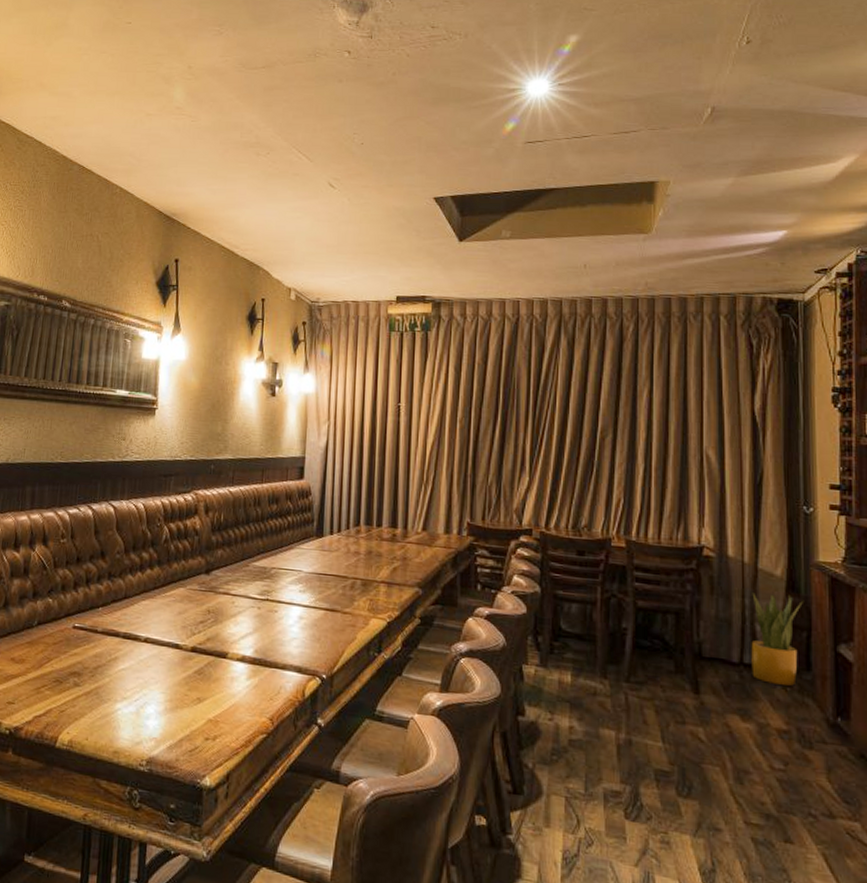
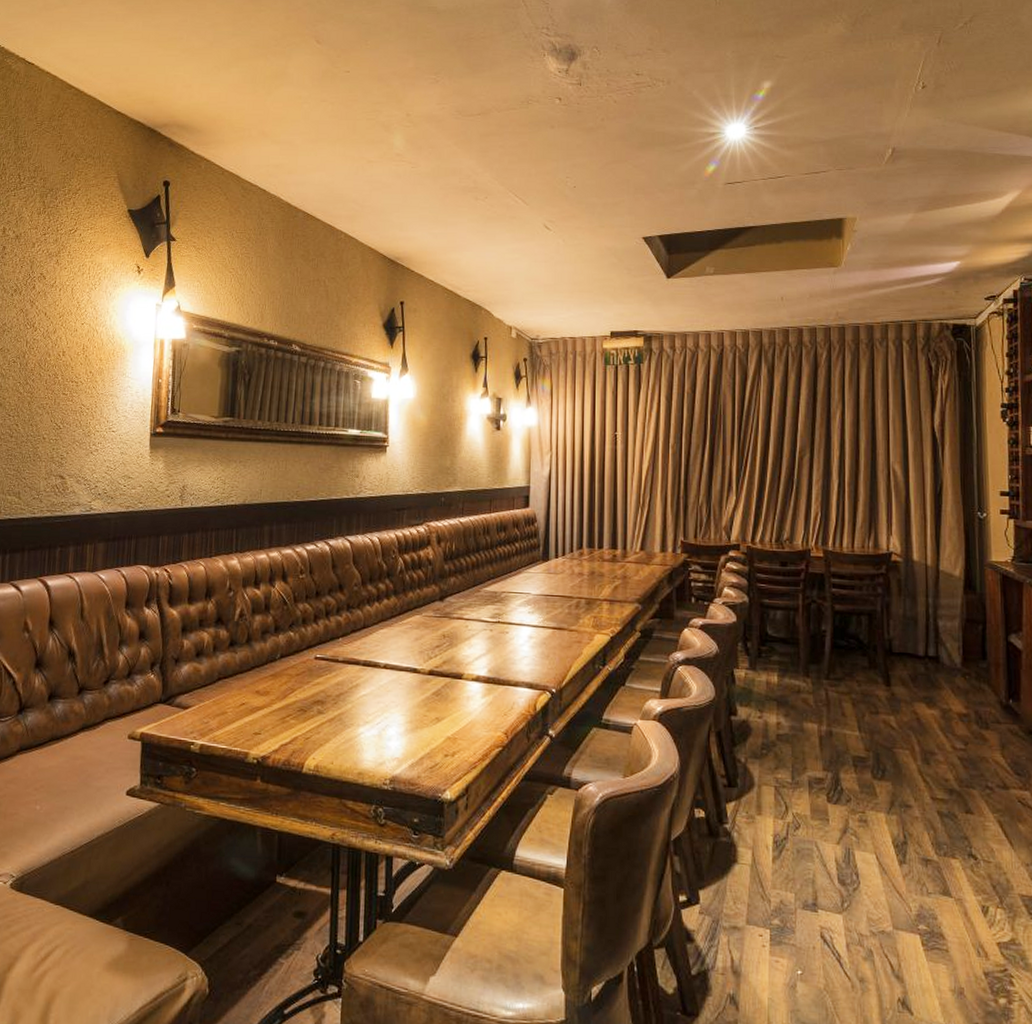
planter: present [751,592,803,686] -> none [934,592,979,674]

